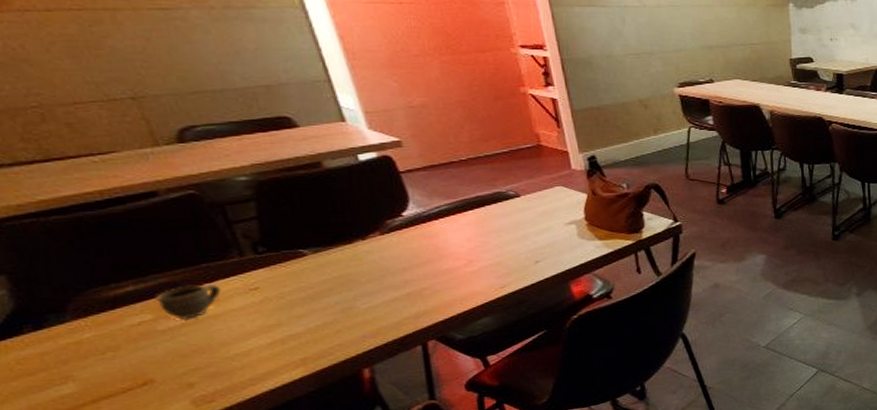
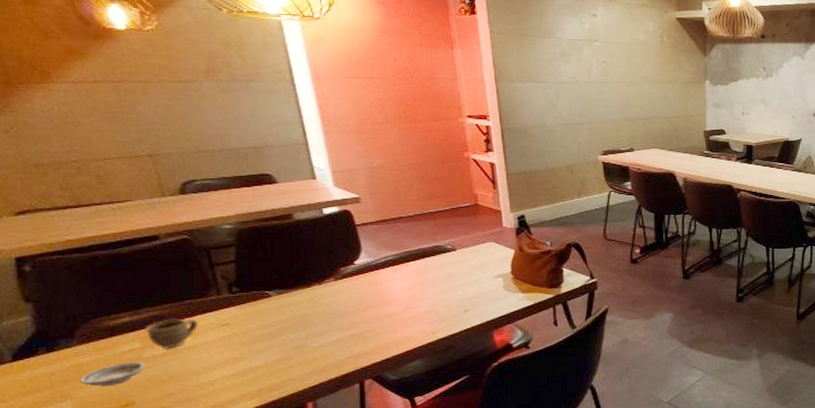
saucer: none [81,335,162,365] -> present [80,361,145,387]

